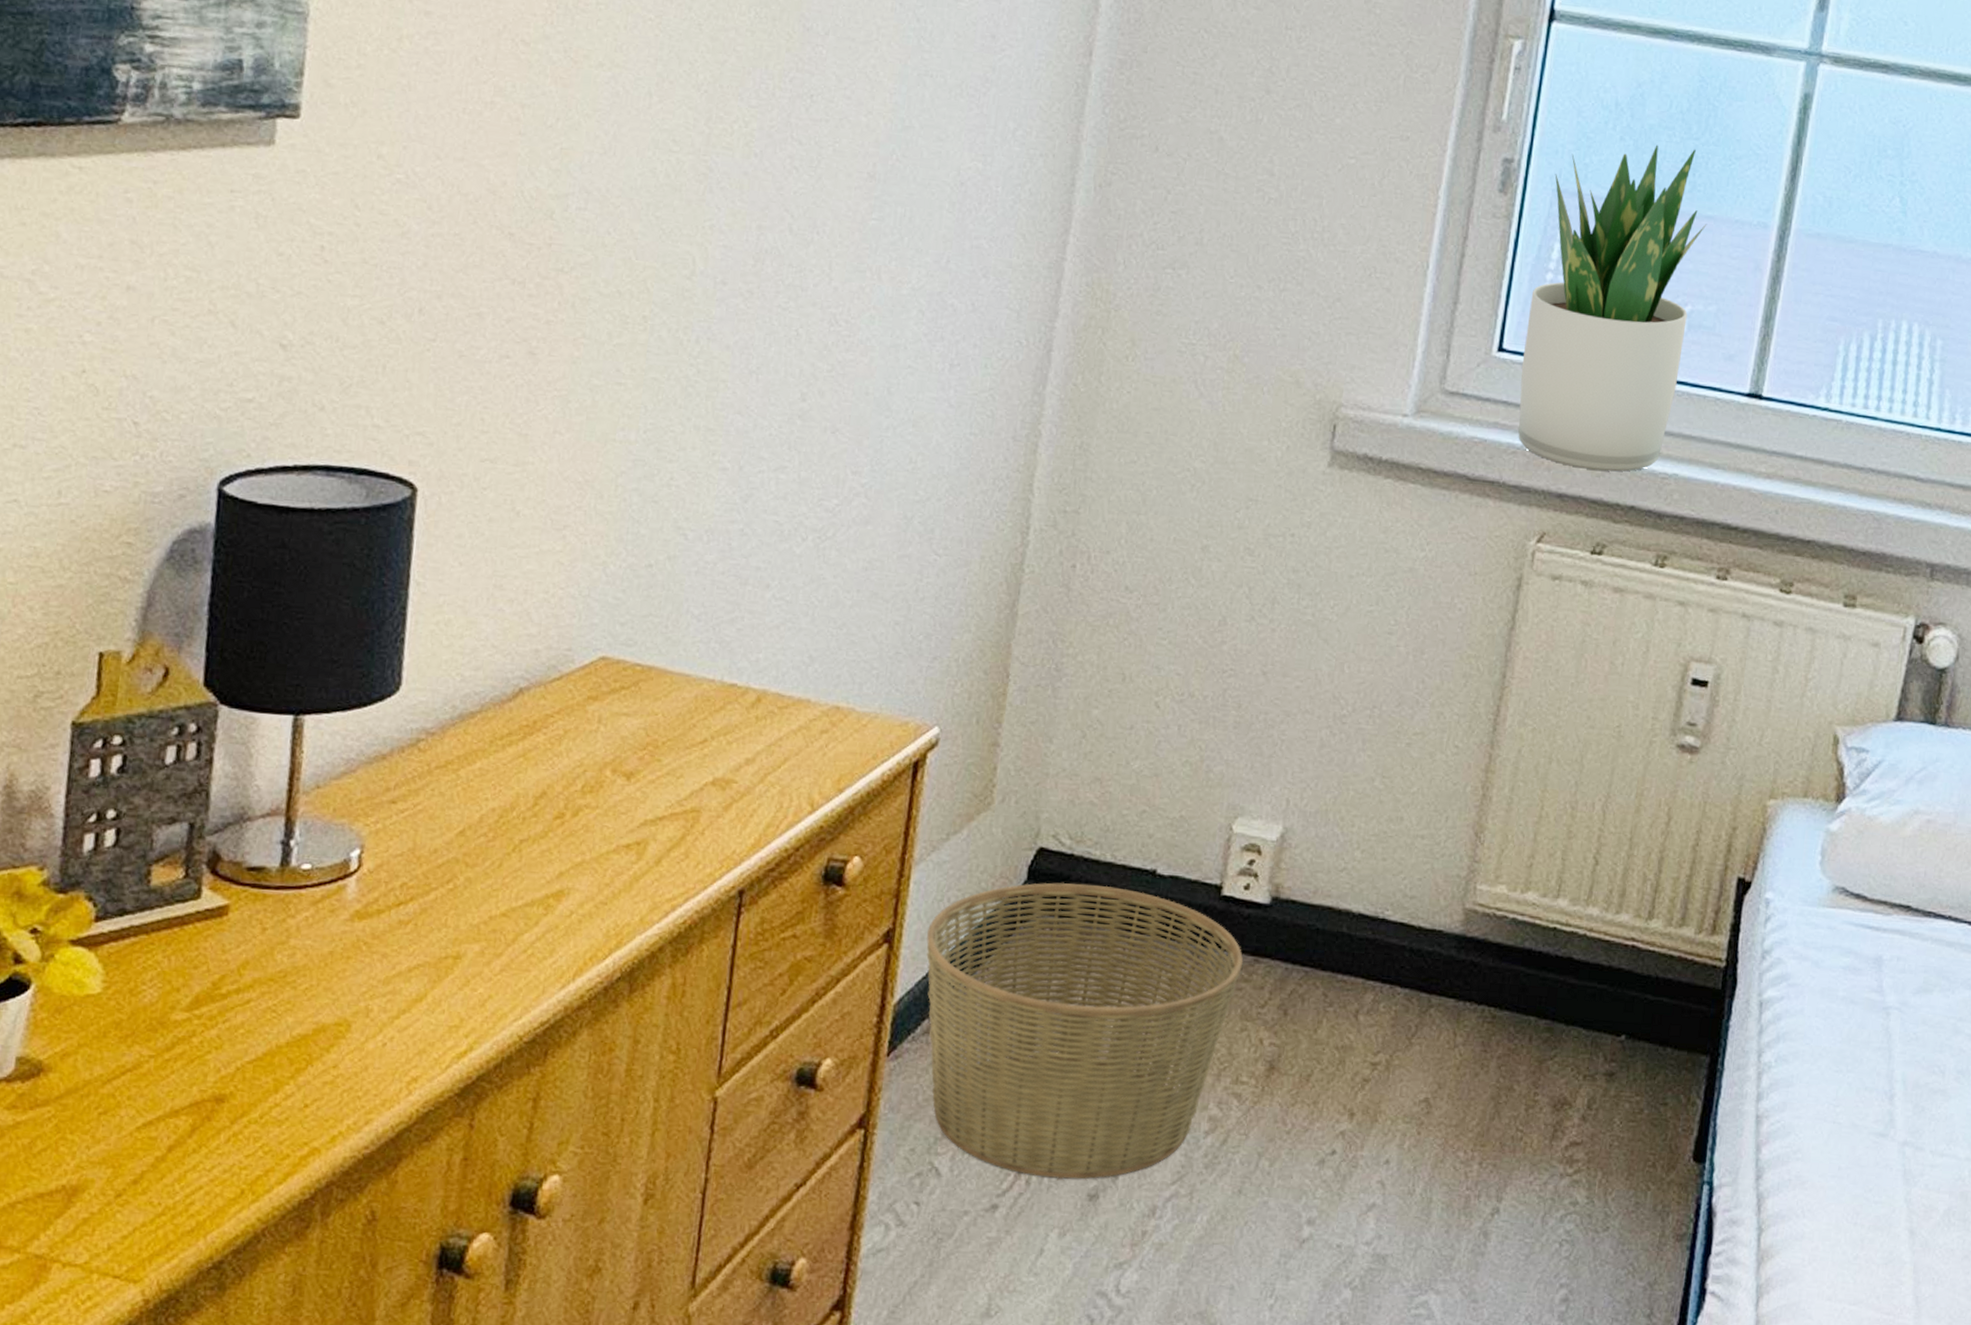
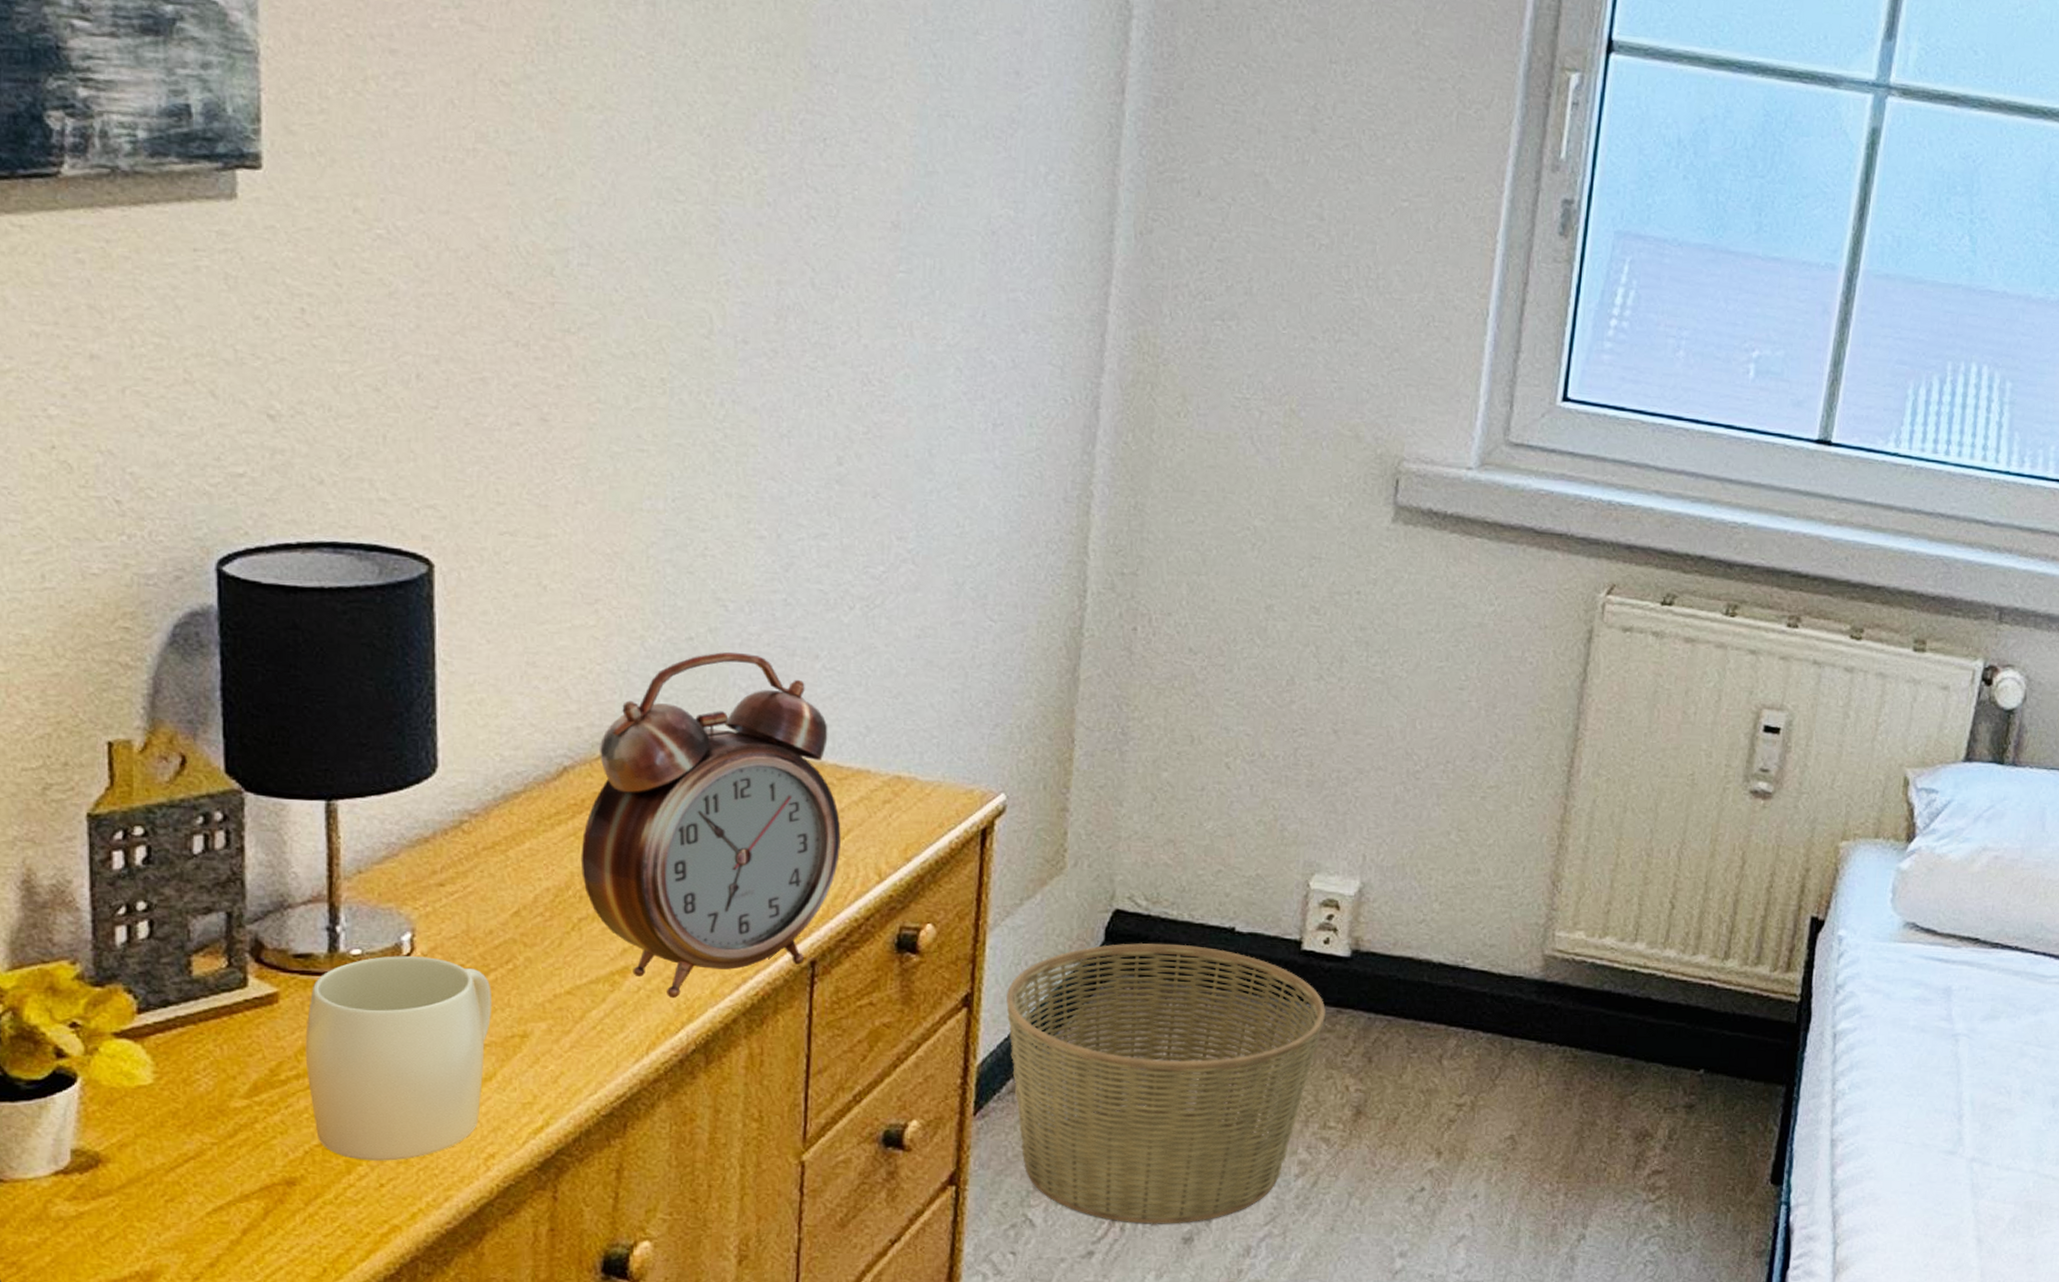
mug: none [246,871,431,1081] -> present [305,956,493,1161]
alarm clock: none [527,579,779,924] -> present [580,651,841,998]
planter: present [1518,145,1707,472] -> none [1585,183,1774,522]

